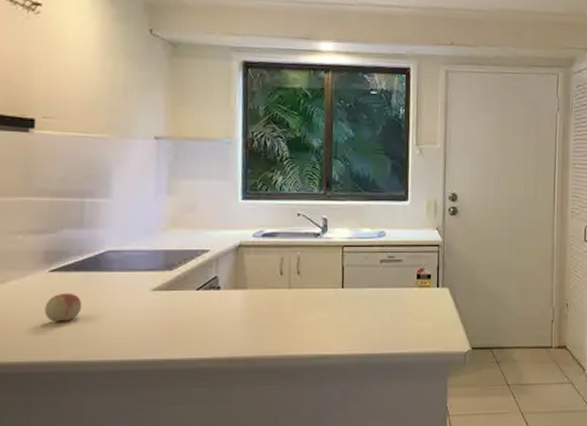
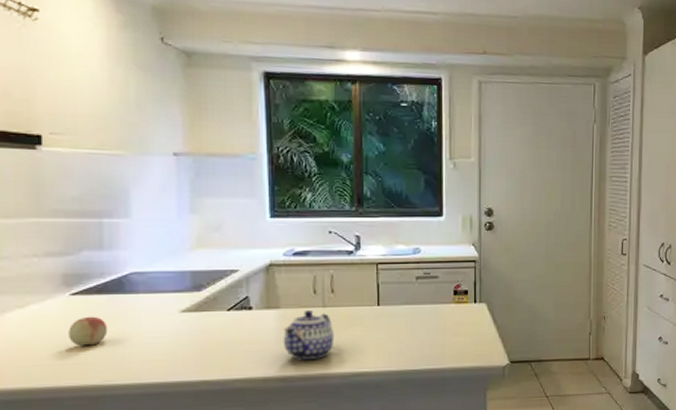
teapot: none [248,290,299,341] -> present [283,309,335,360]

